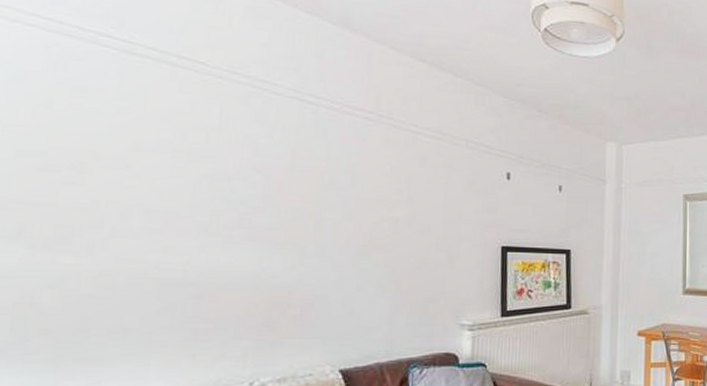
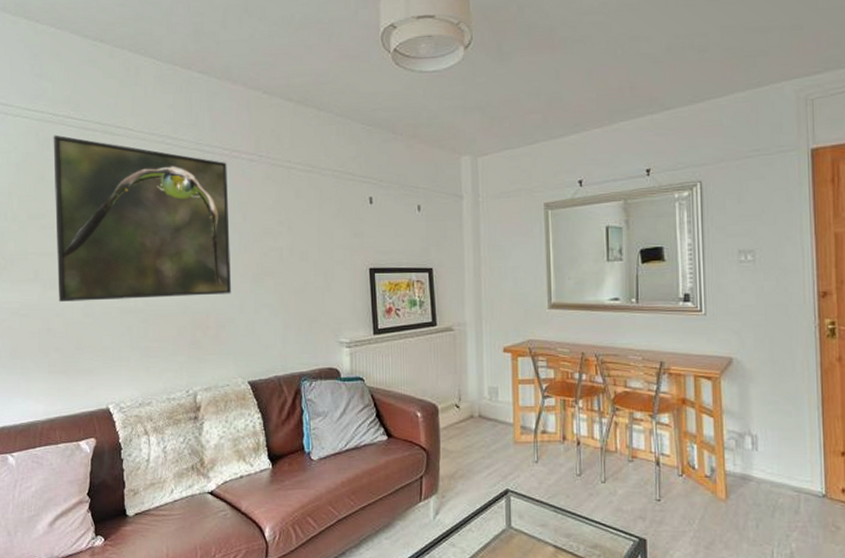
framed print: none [56,54,336,269] -> present [53,135,231,302]

